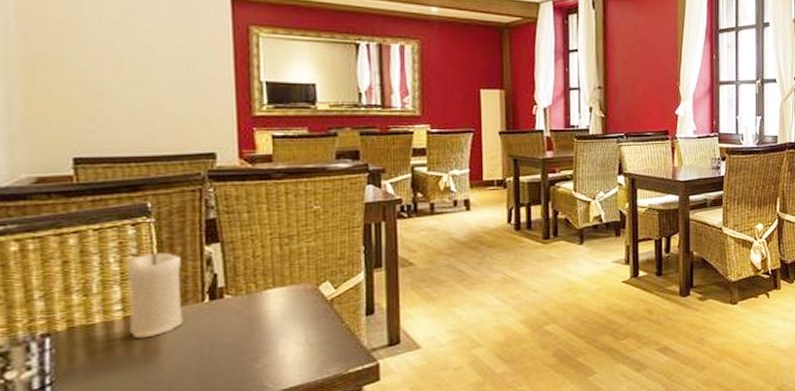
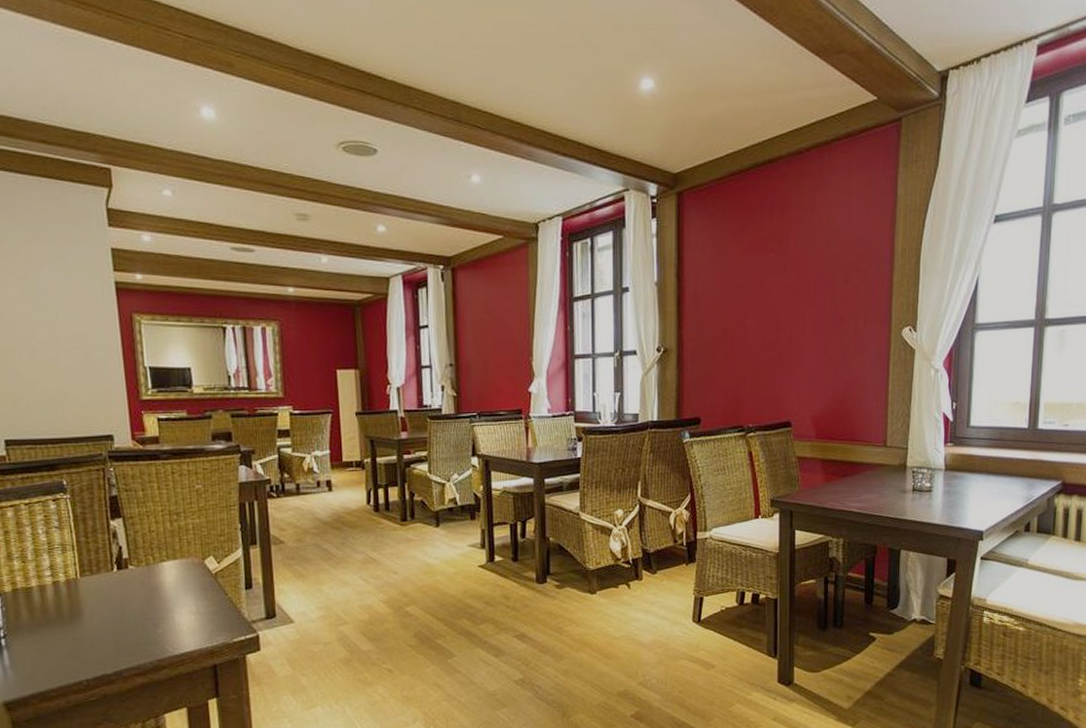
candle: present [126,252,183,339] -> none [51,526,98,602]

